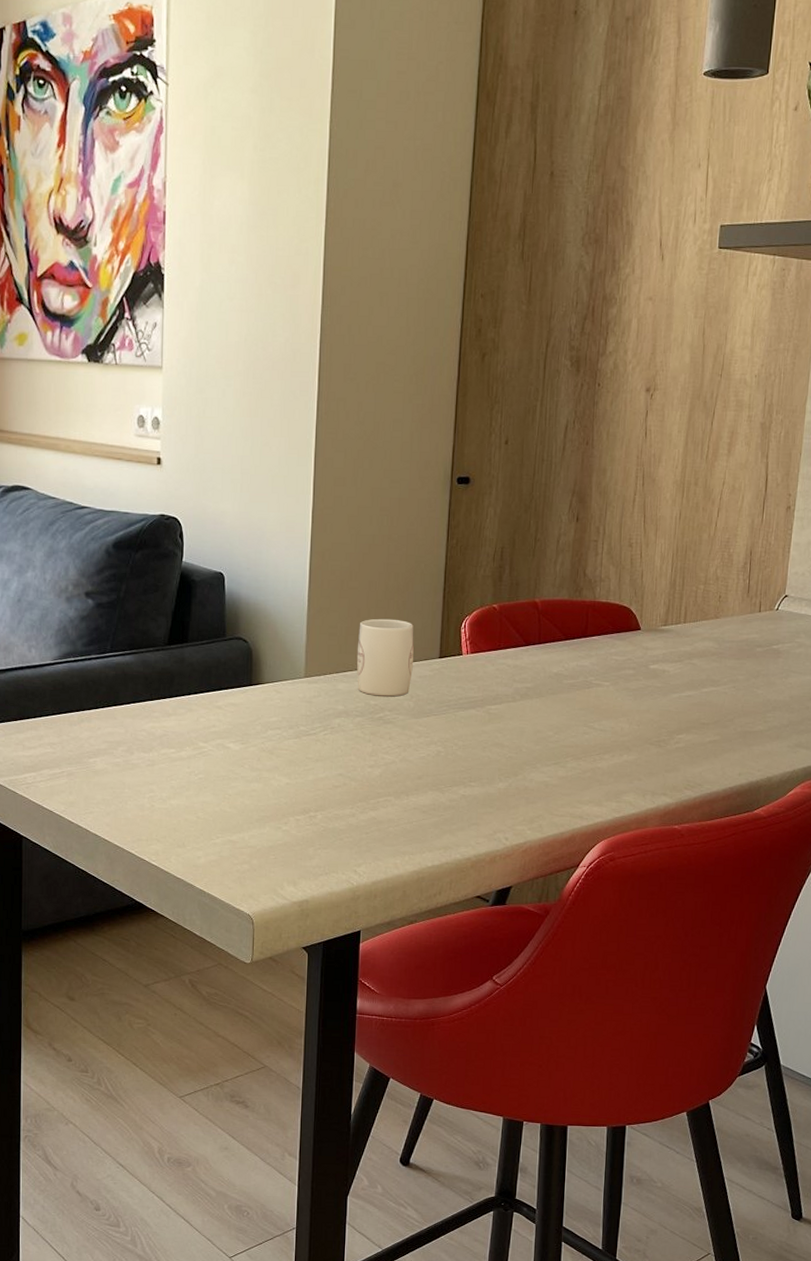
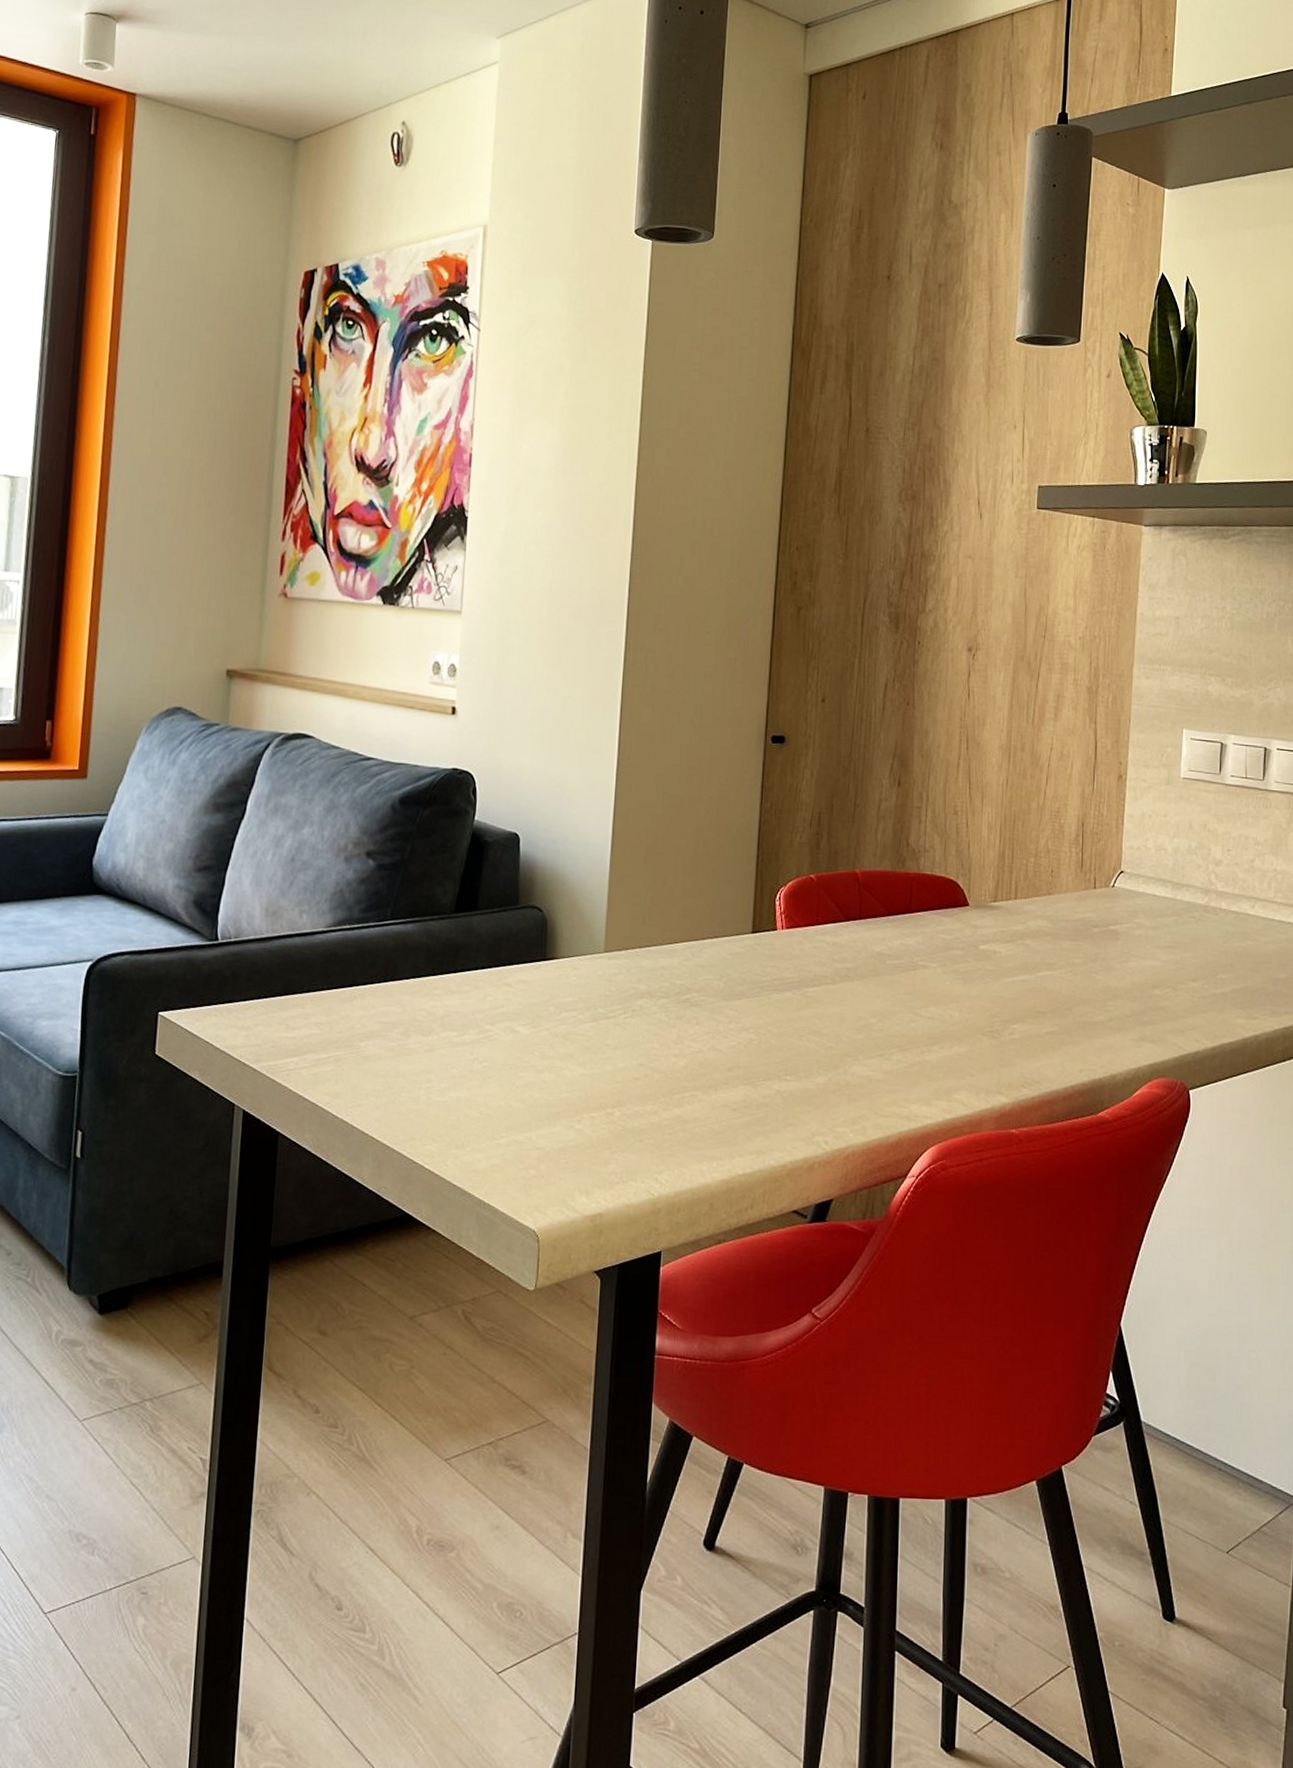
mug: present [356,618,414,697] -> none [661,887,725,976]

